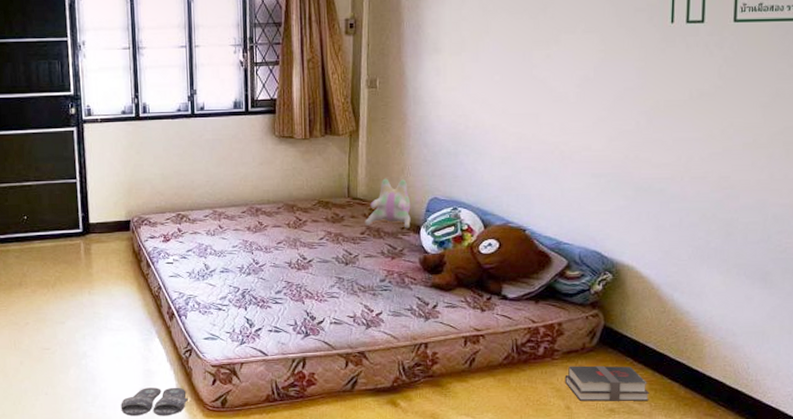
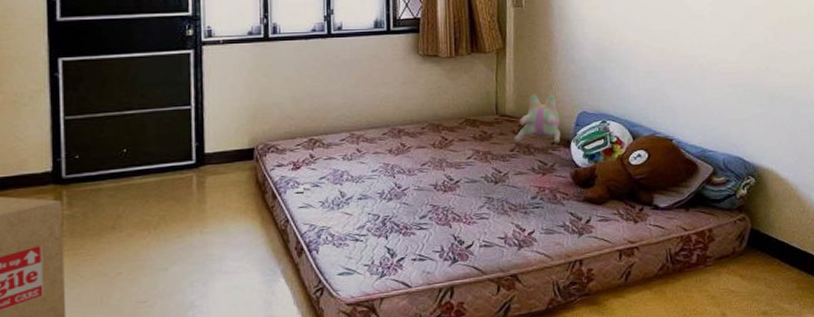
hardback book: present [564,365,649,401] -> none [718,267,798,306]

